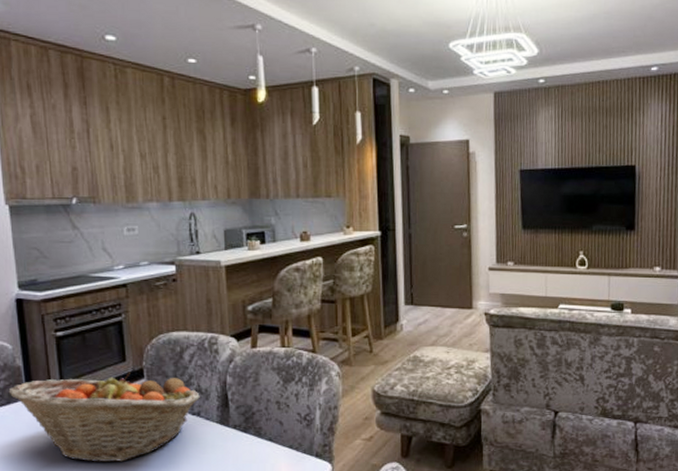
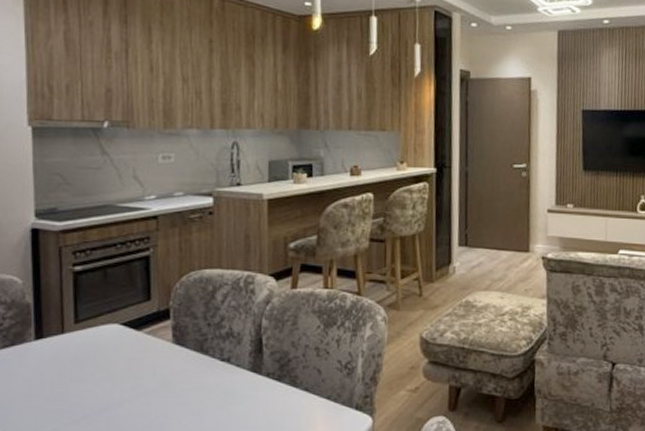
fruit basket: present [8,372,200,462] -> none [14,312,231,413]

